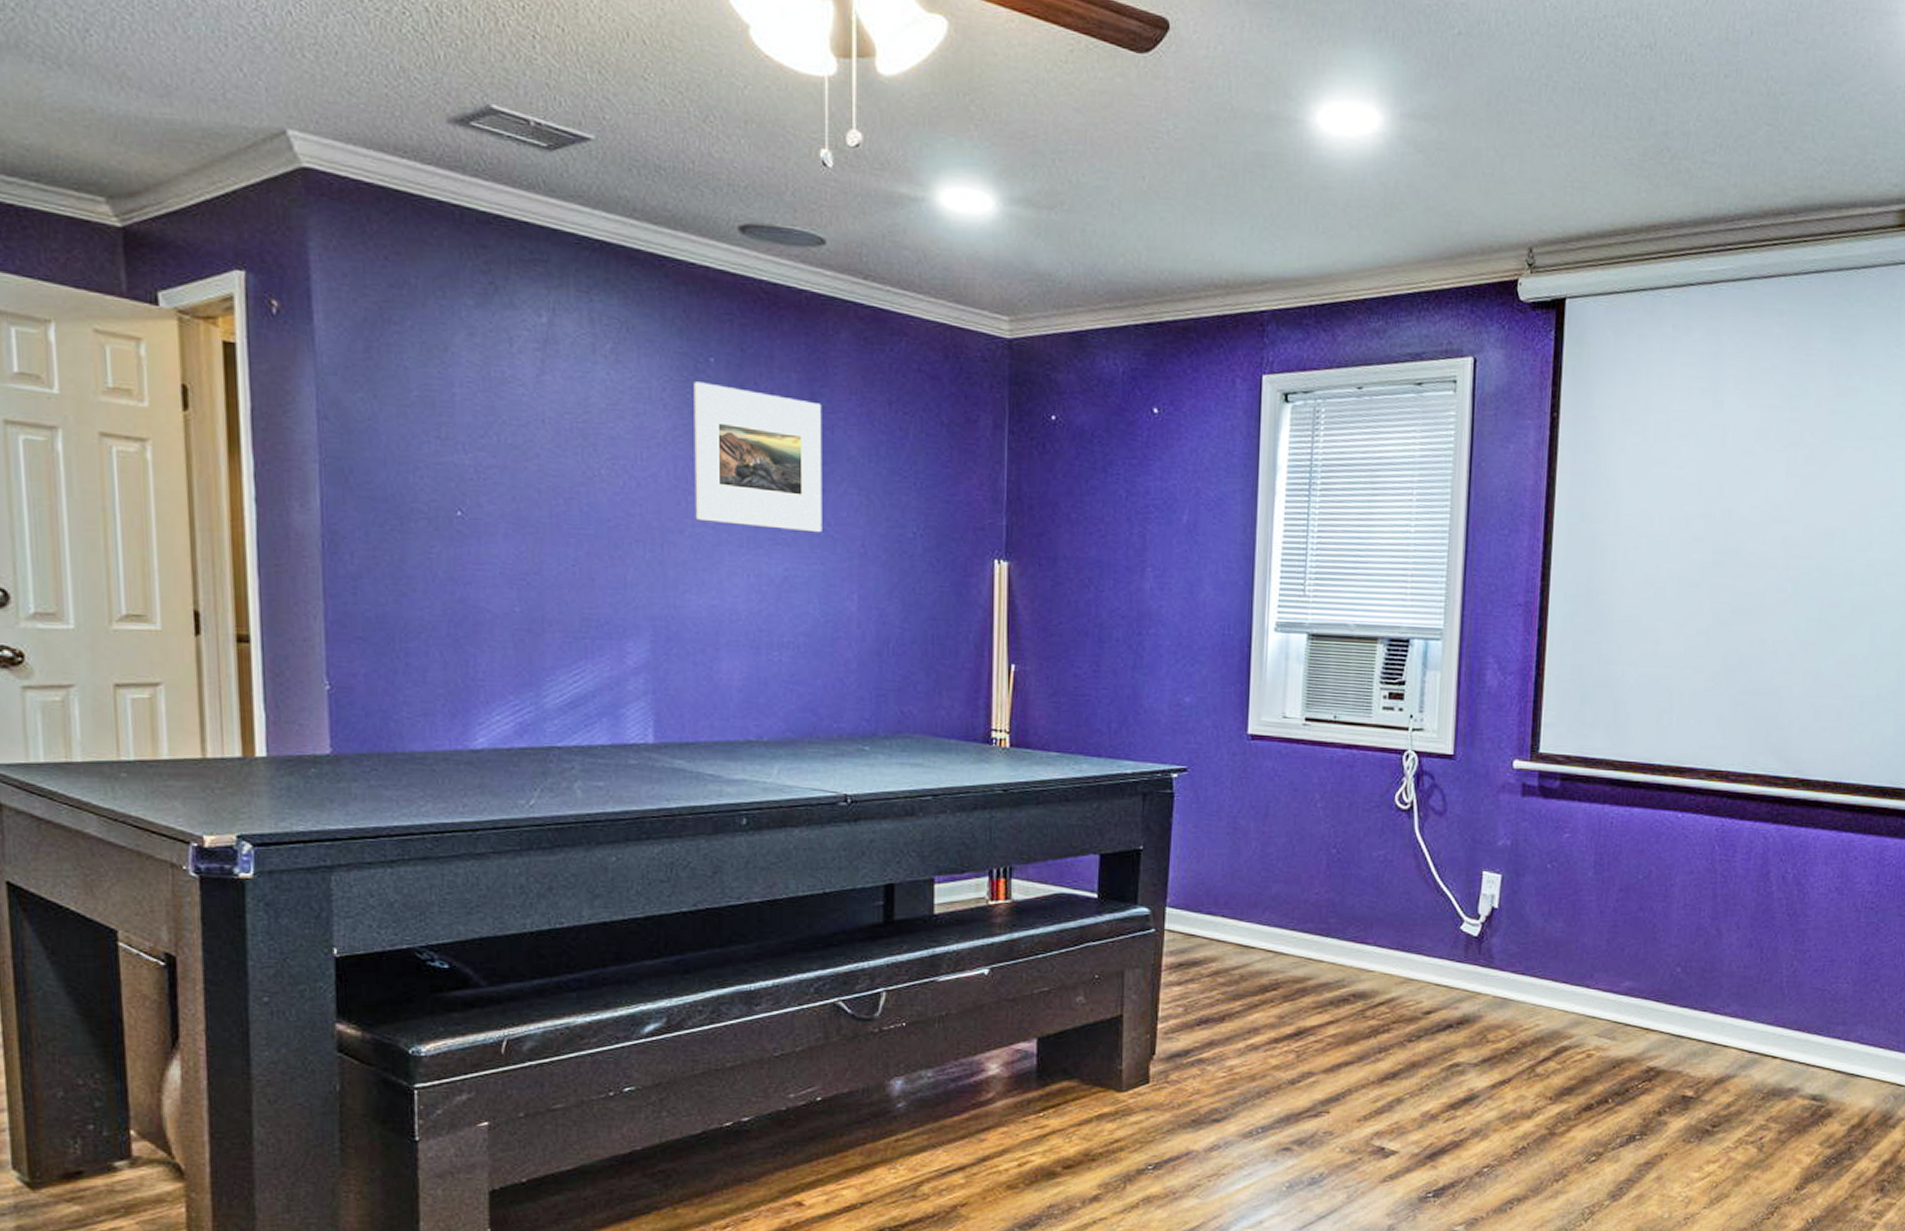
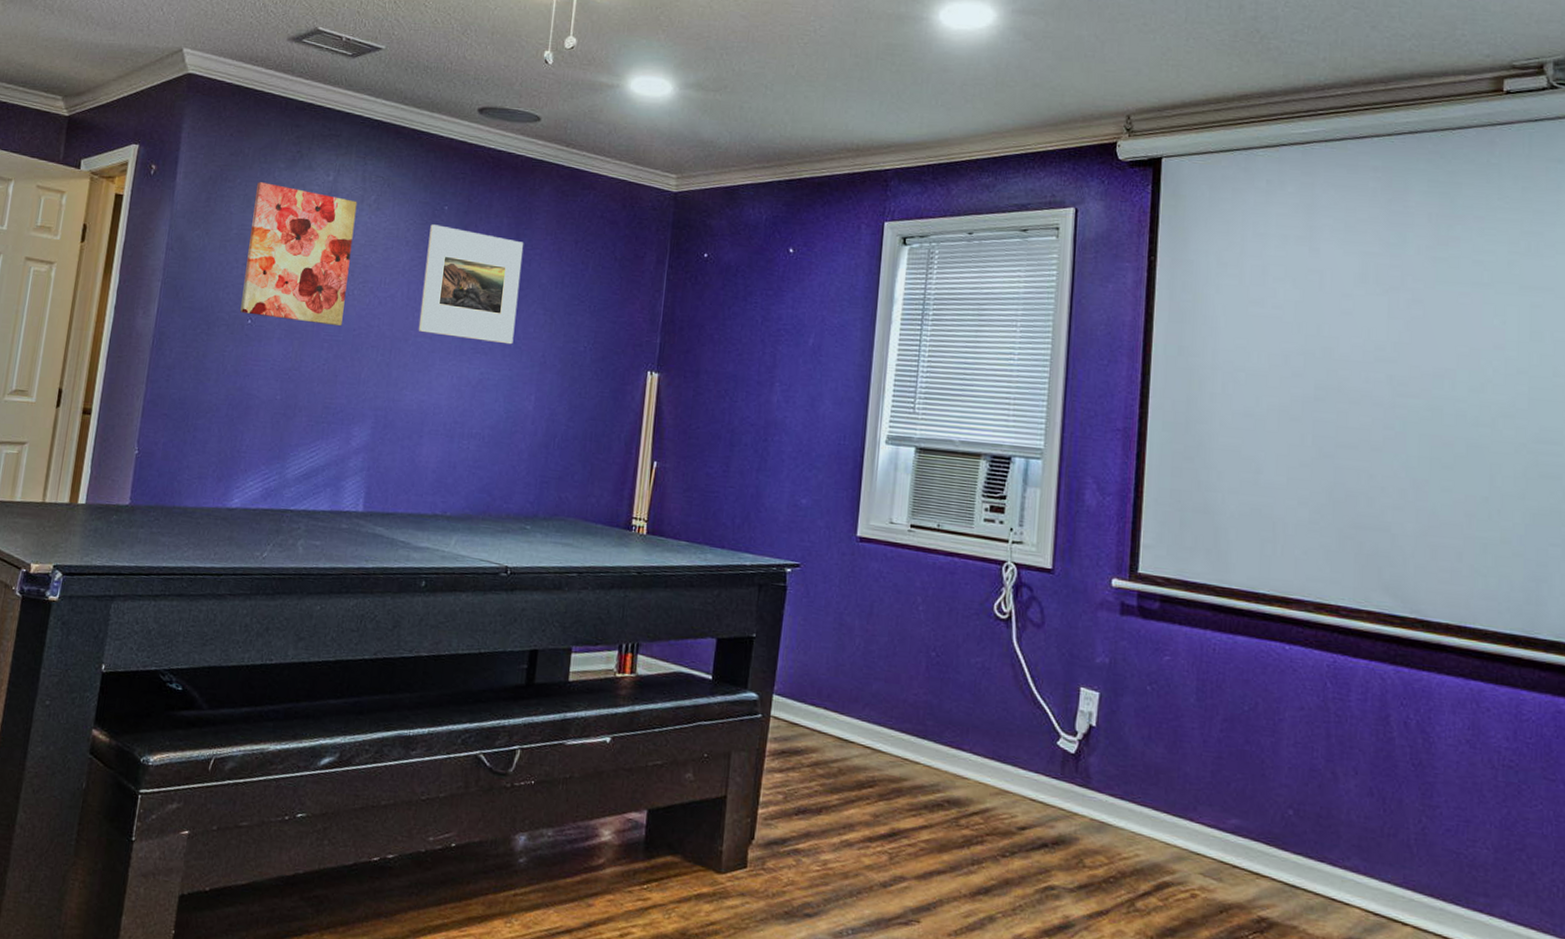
wall art: none [438,325,590,517] -> present [240,182,357,327]

